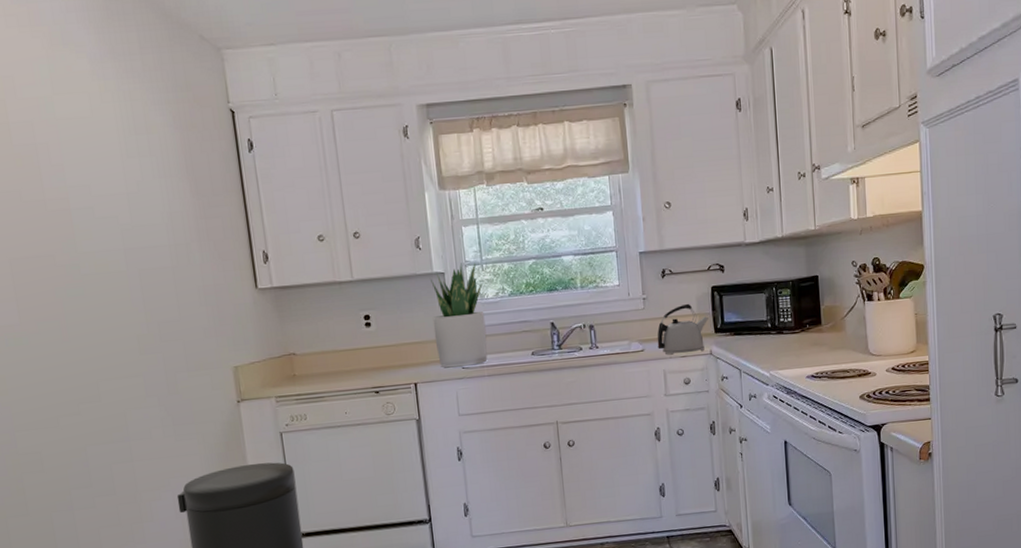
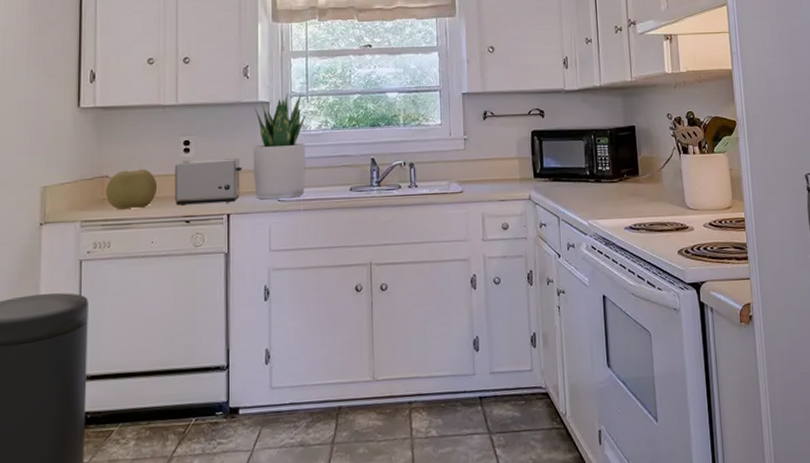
fruit: none [294,345,344,385] -> present [106,169,158,210]
toaster: none [358,329,425,379] -> present [174,158,242,207]
kettle: present [657,303,709,355] -> none [476,146,528,198]

